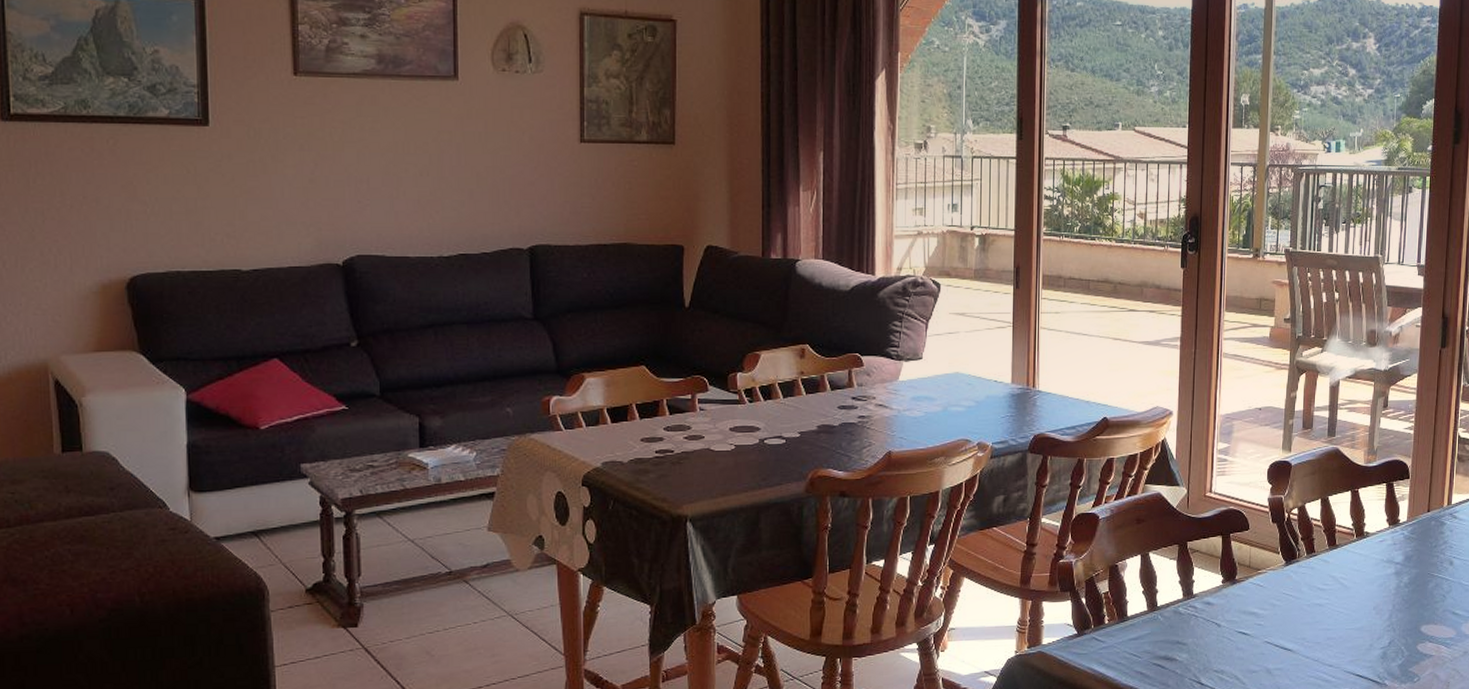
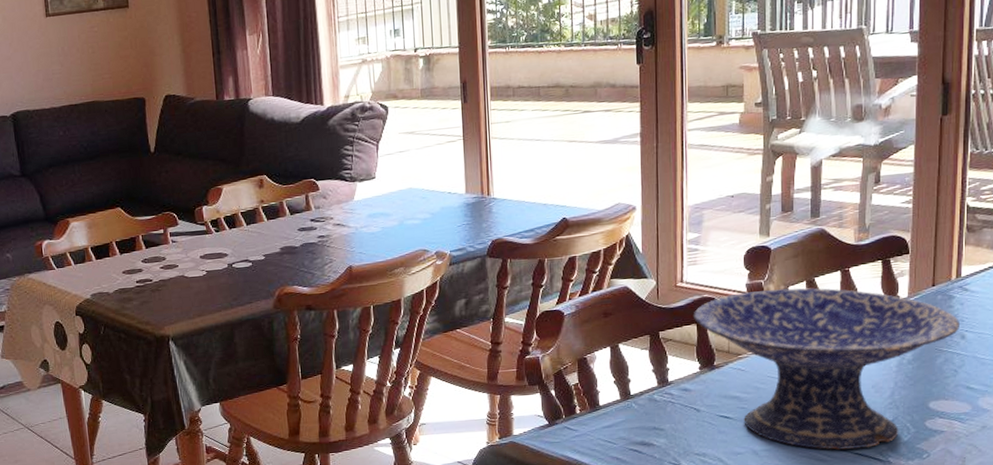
decorative bowl: none [1219,505,1450,671] -> present [693,287,961,450]

